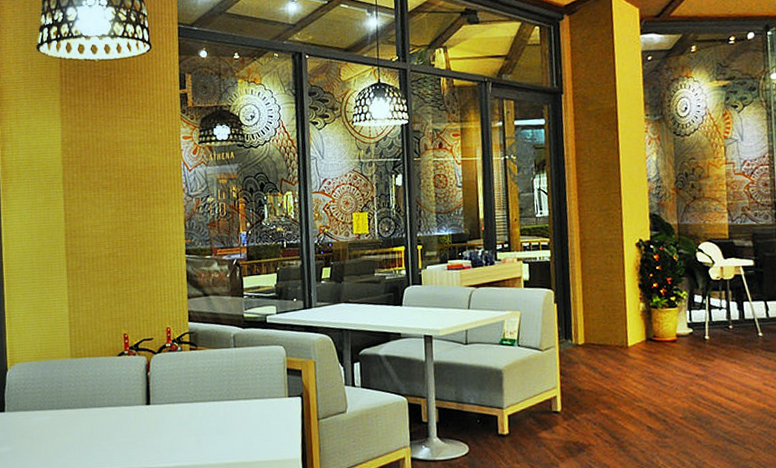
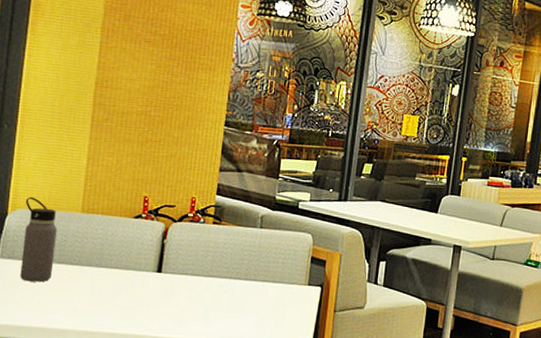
water bottle: none [21,350,54,431] -> present [20,196,57,282]

